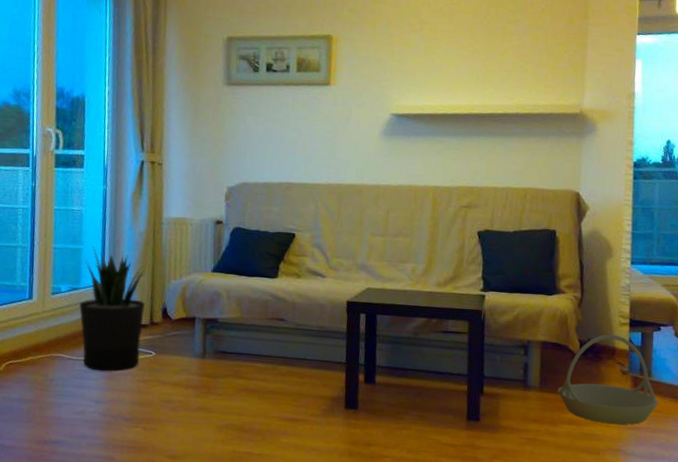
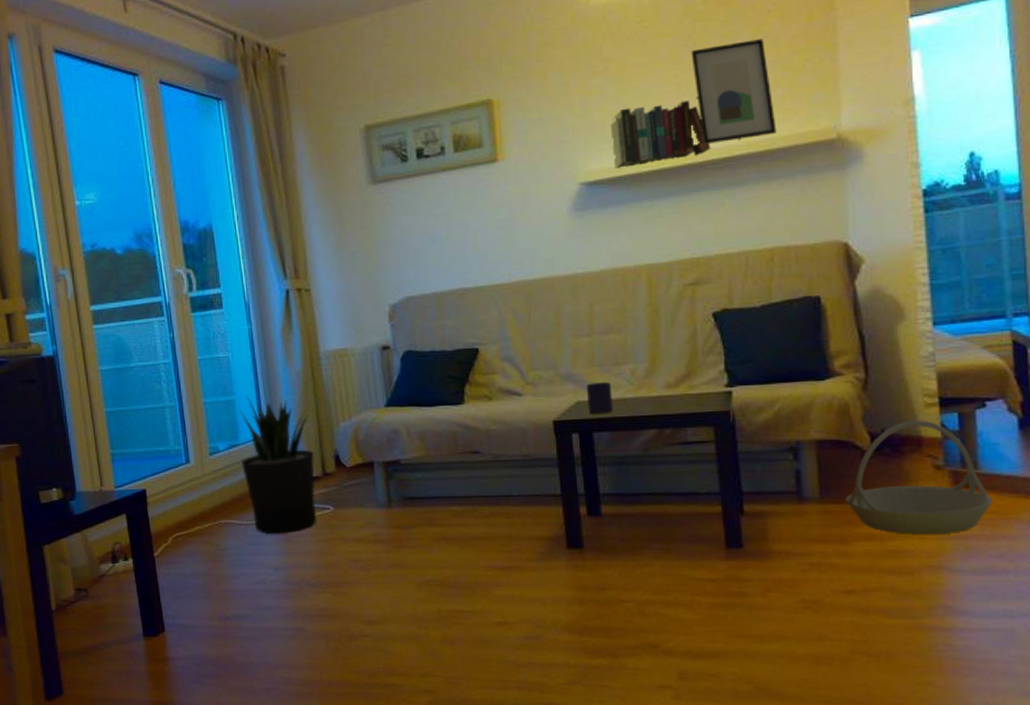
mug: none [375,274,396,301] -> present [586,382,613,415]
books: none [418,62,491,109] -> present [610,100,711,169]
picture frame: none [484,27,539,103] -> present [691,38,777,144]

